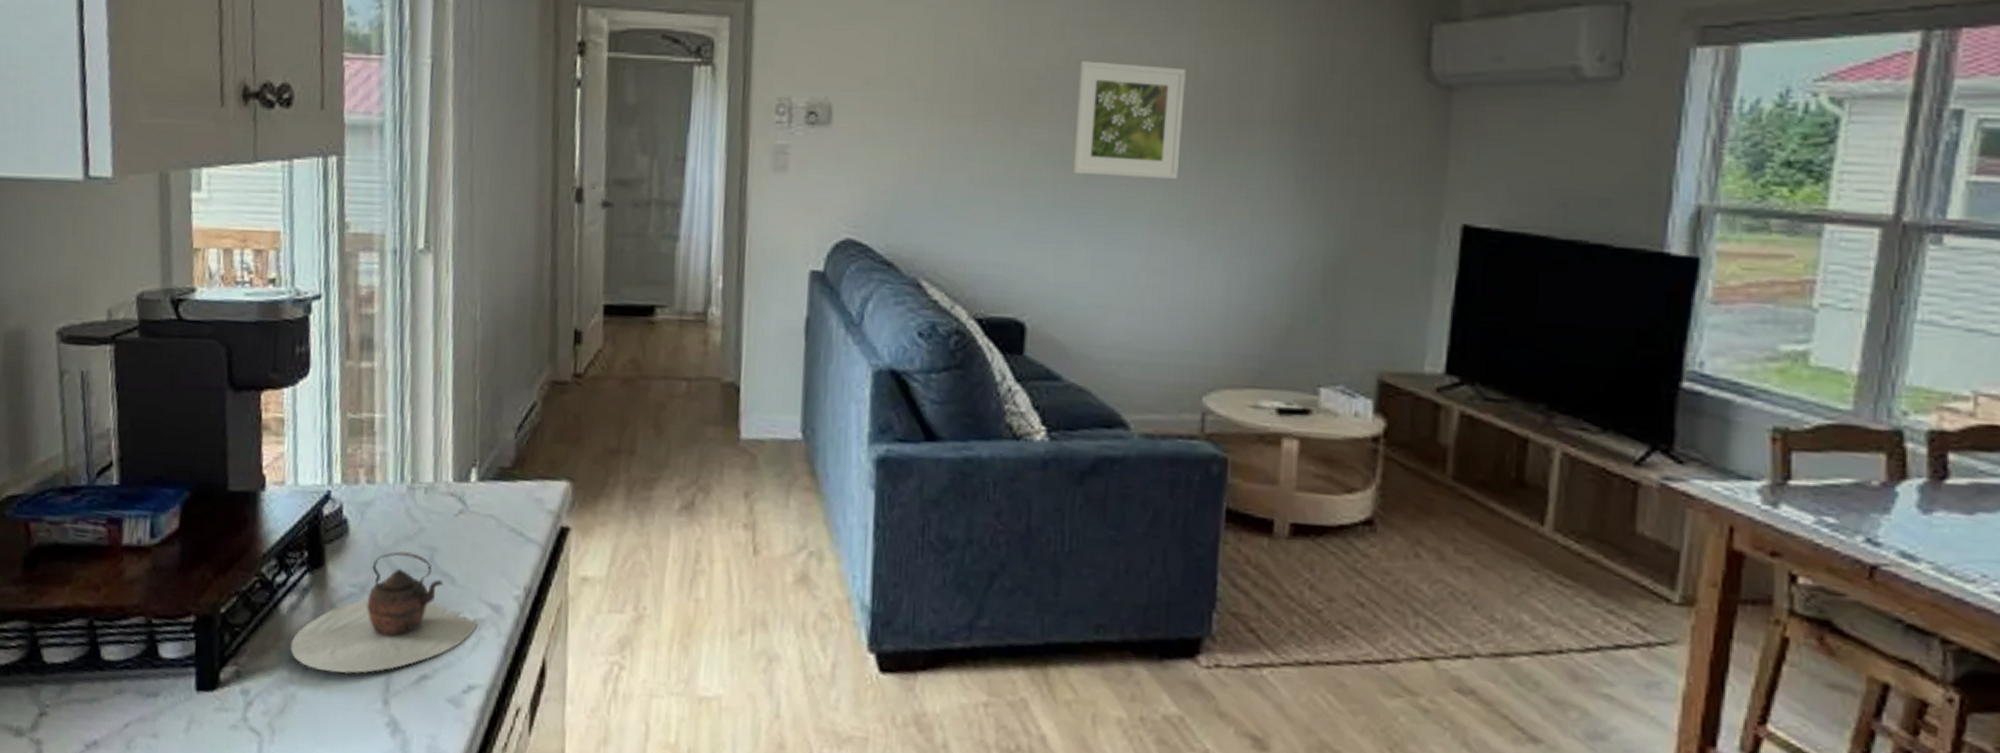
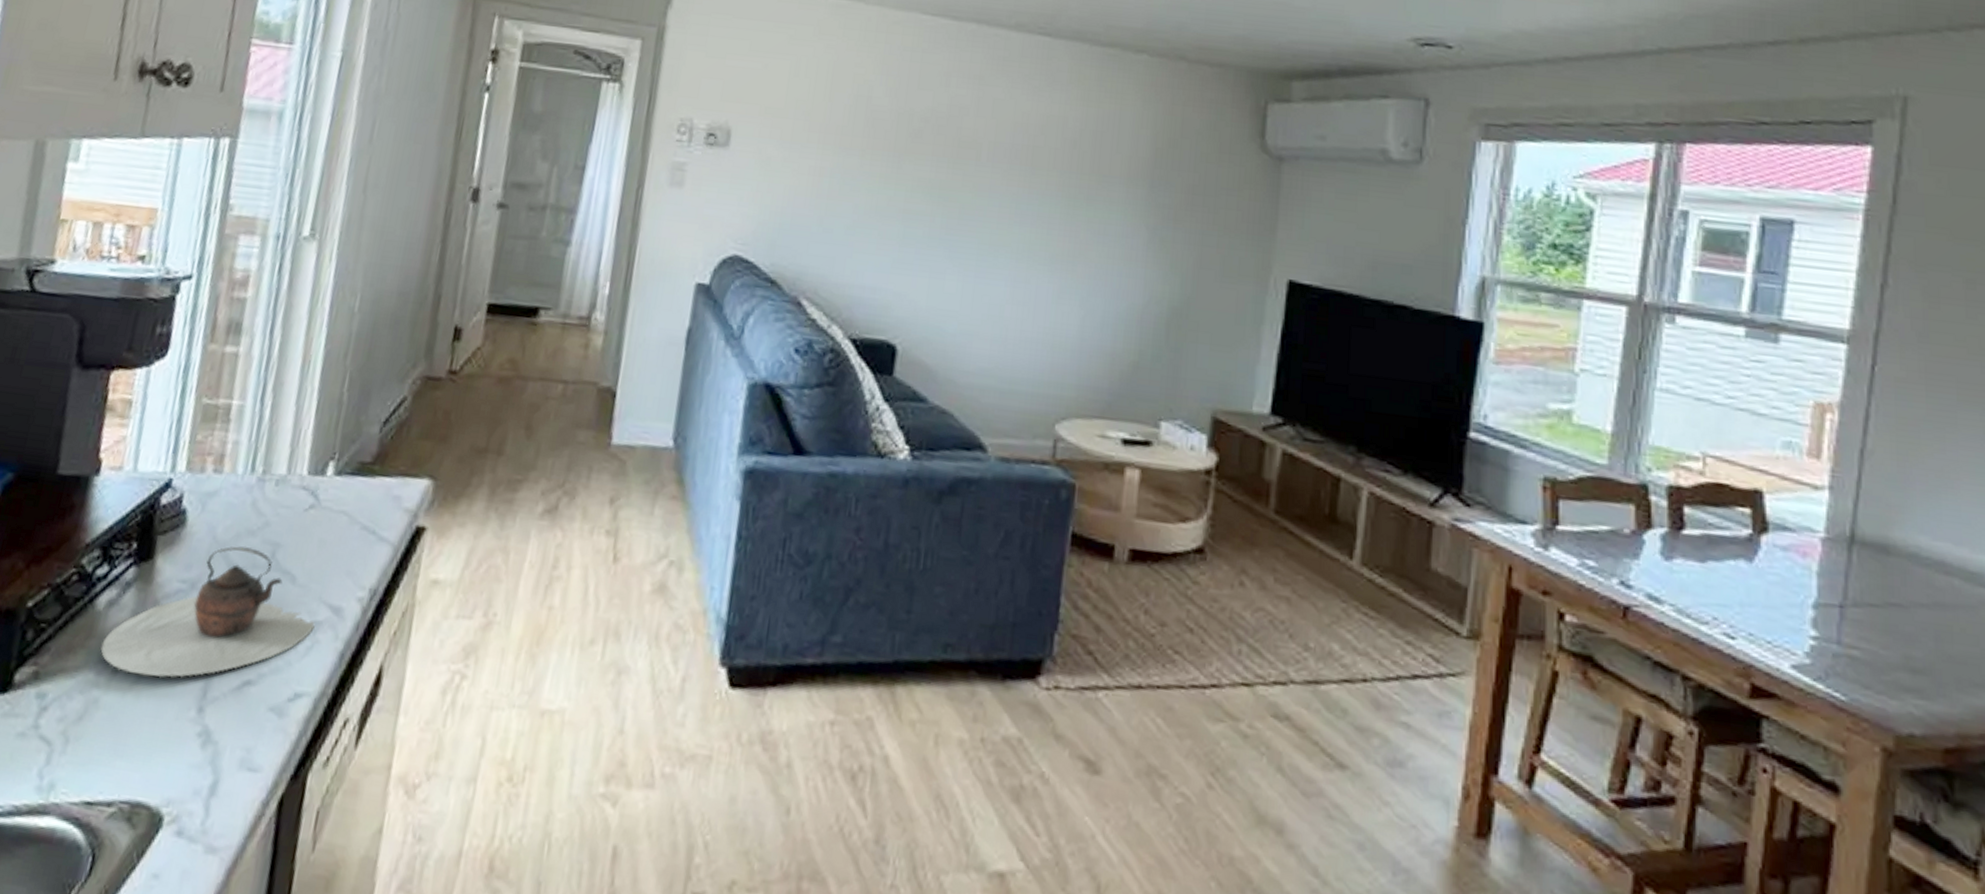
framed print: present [1072,61,1186,180] -> none [949,108,1056,222]

